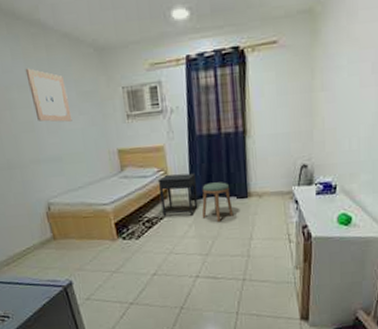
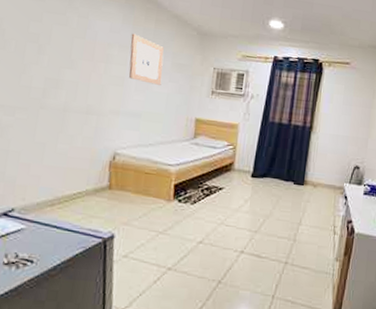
side table: present [157,173,198,217] -> none [222,150,261,192]
stool: present [202,182,234,221] -> none [258,165,290,202]

